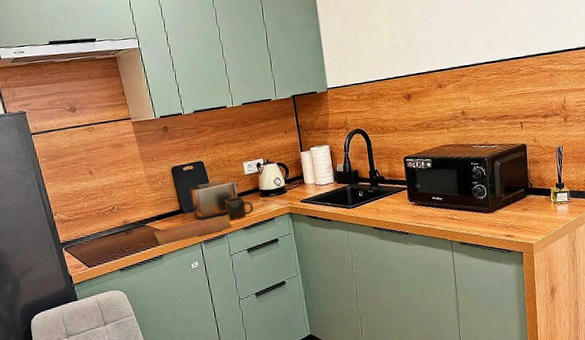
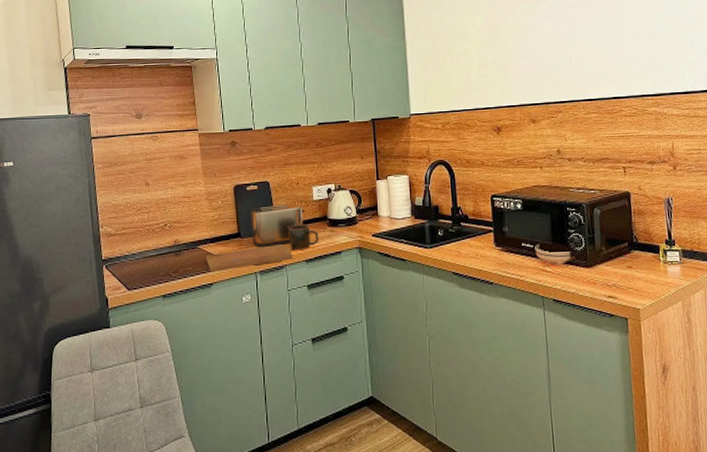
bowl: none [443,196,481,213] -> present [535,244,578,265]

